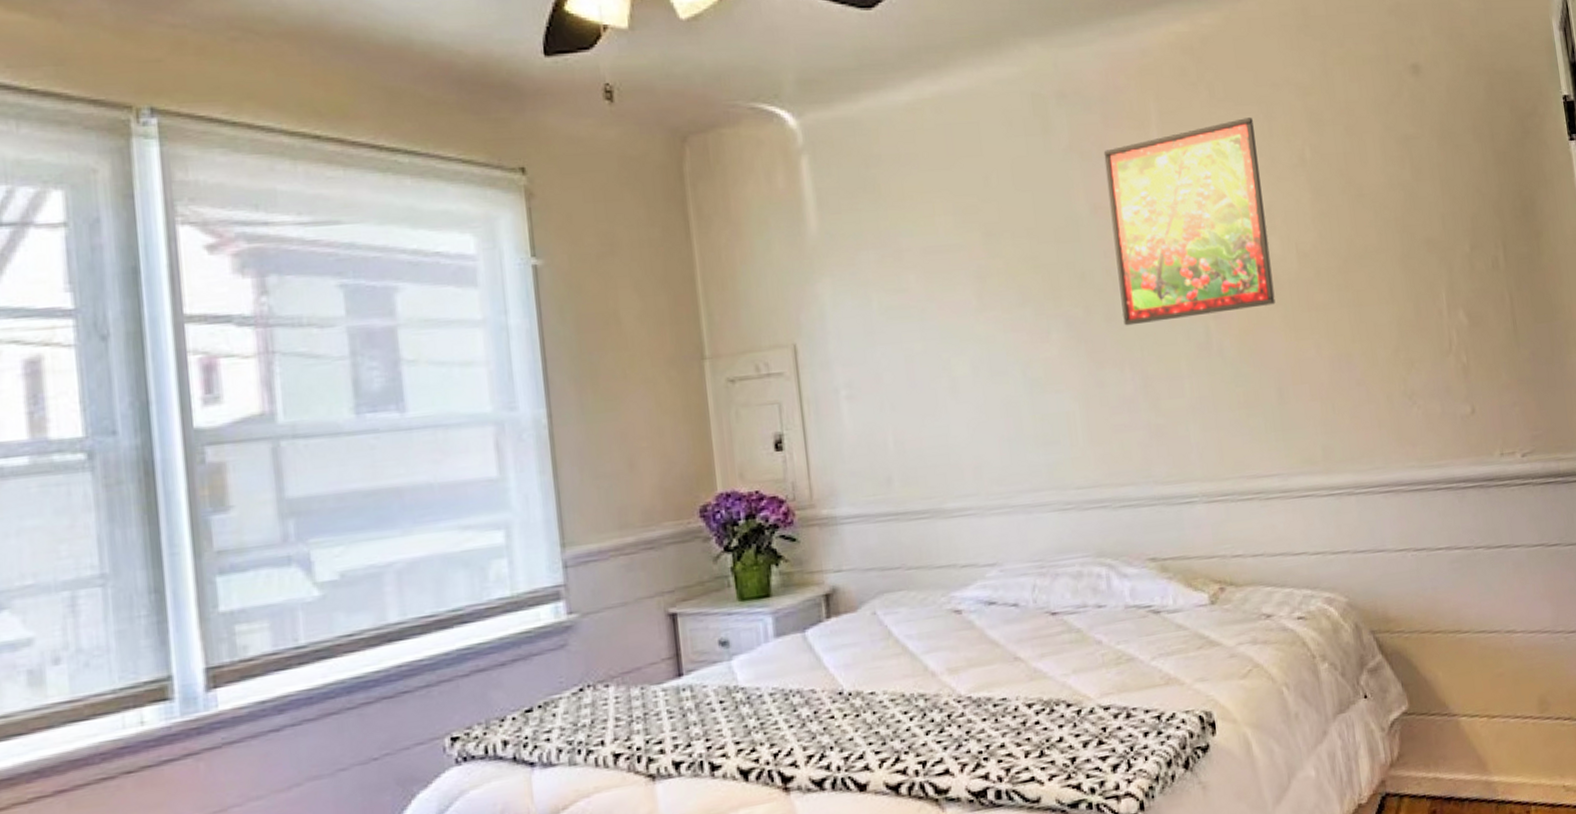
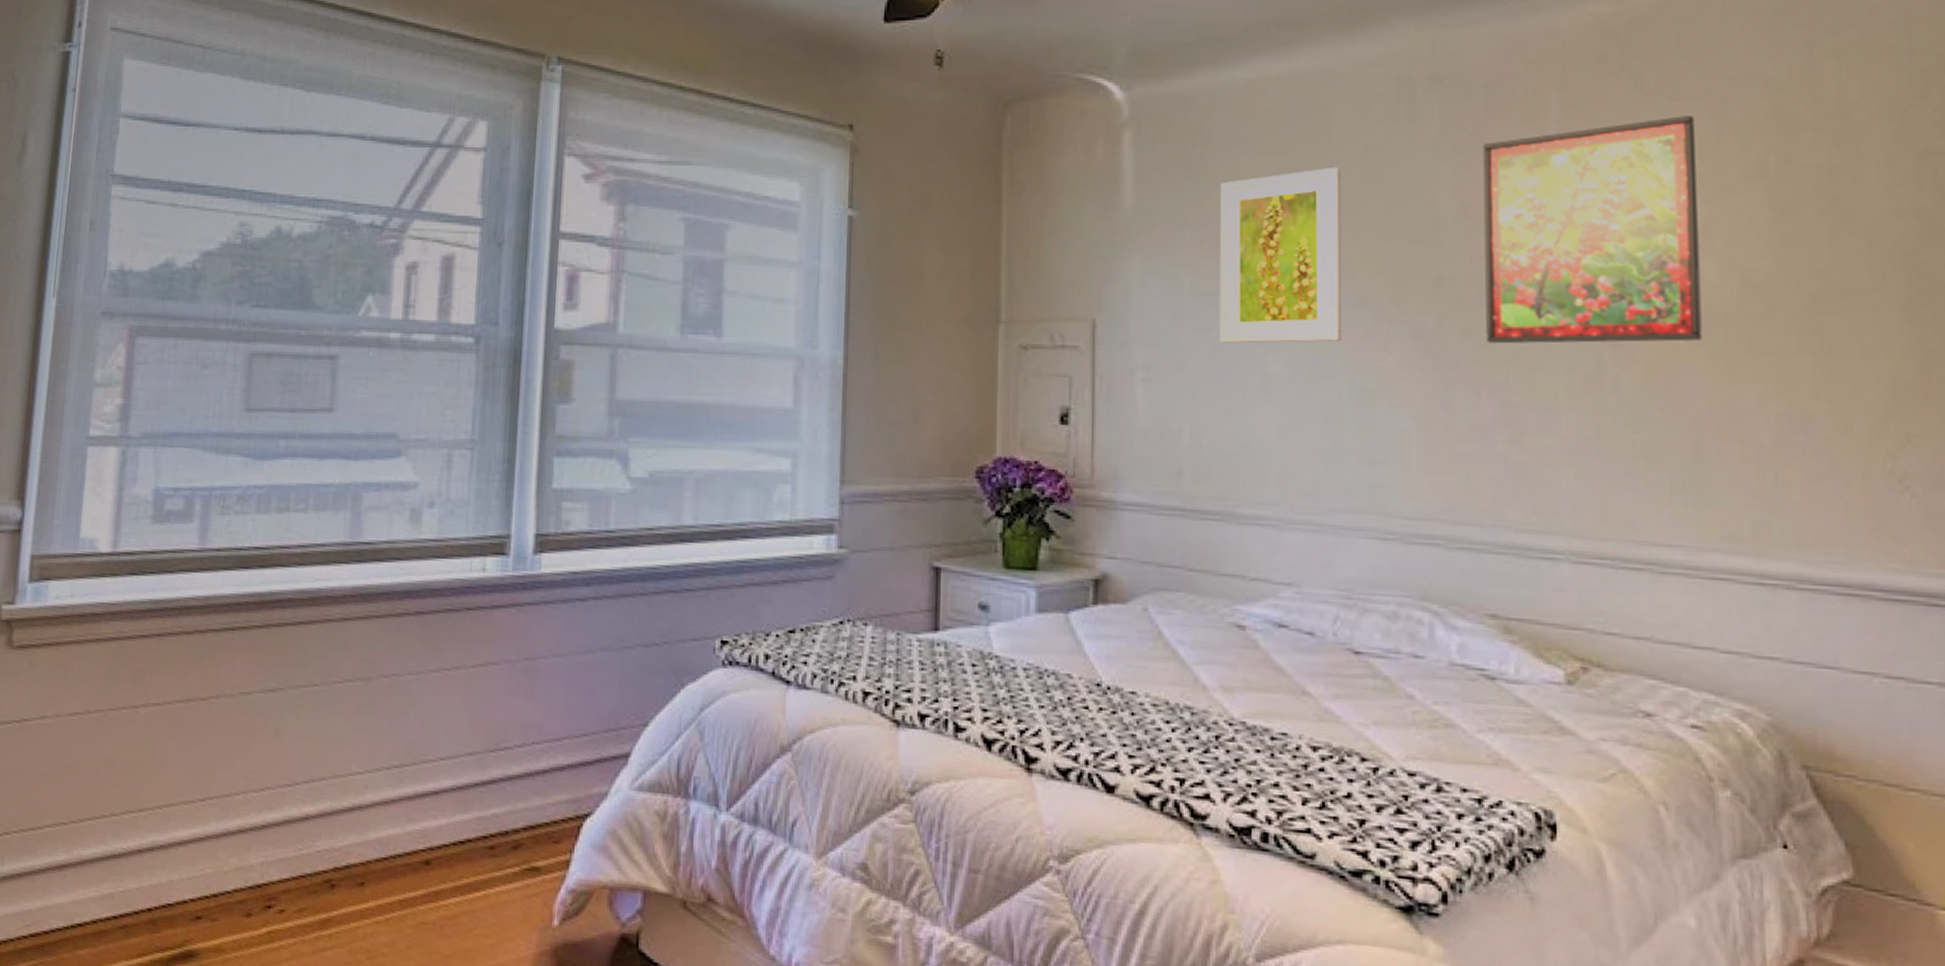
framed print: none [894,179,1012,353] -> present [1219,166,1343,344]

